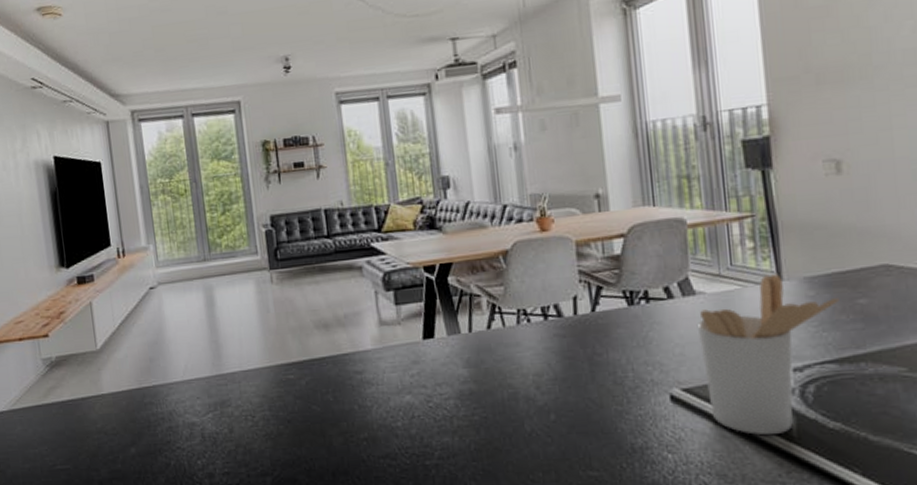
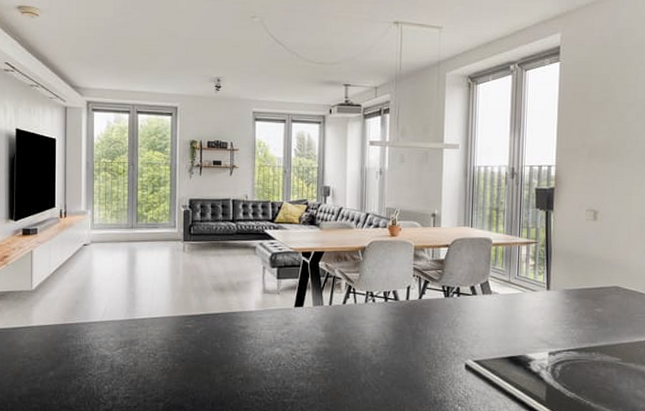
utensil holder: present [696,274,839,436] -> none [489,285,584,399]

